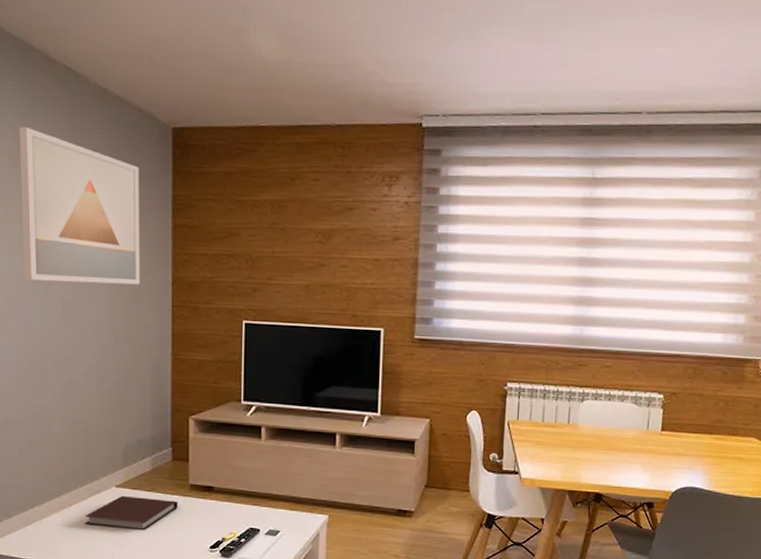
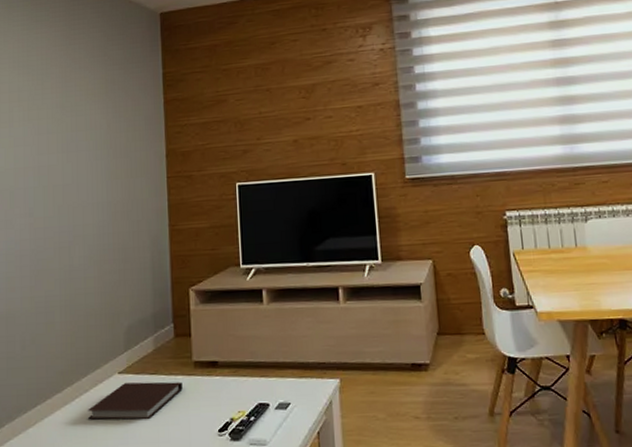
wall art: present [19,126,140,285] -> none [23,30,136,170]

